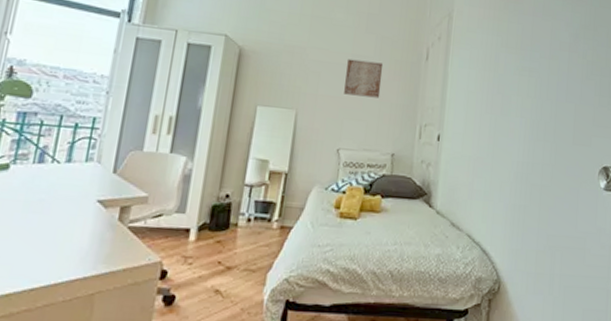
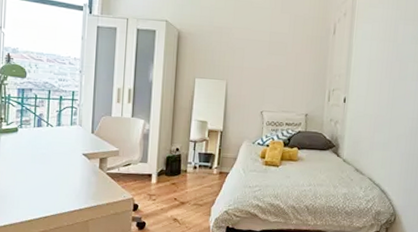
wall art: present [344,58,384,98] -> none [265,36,297,69]

